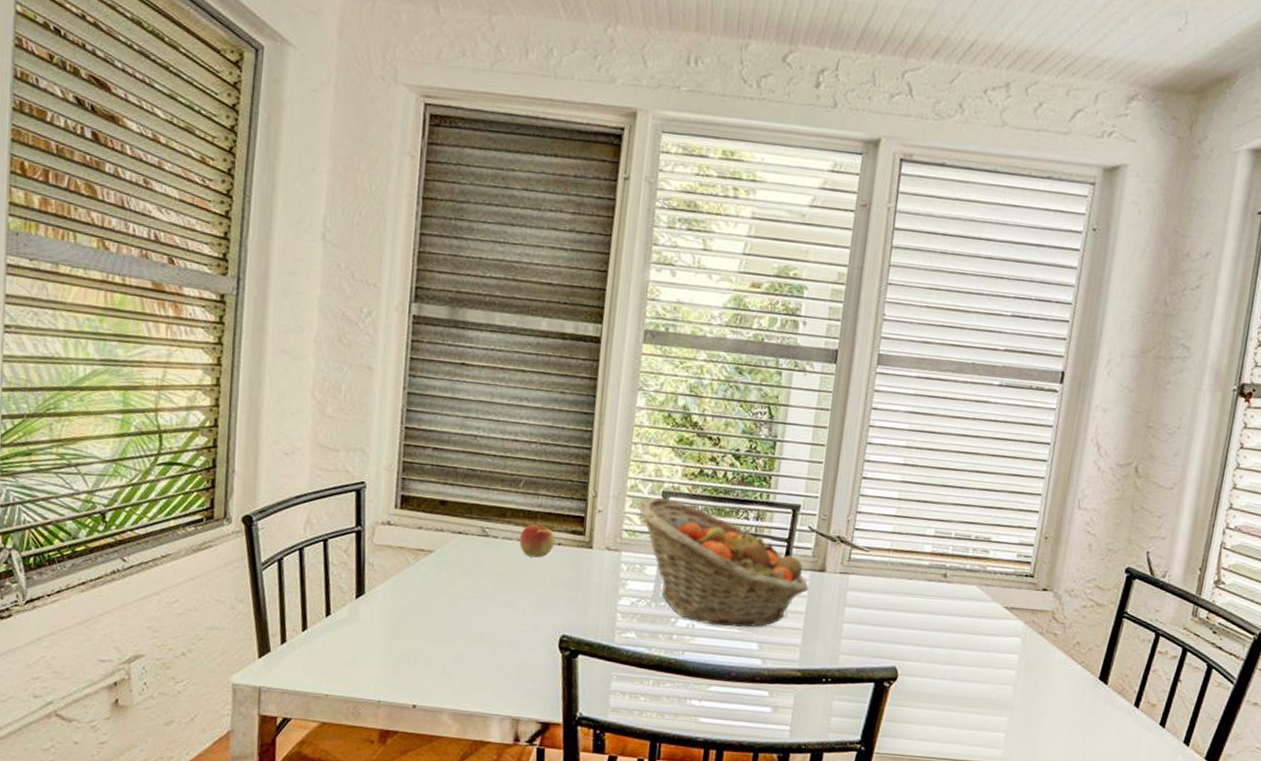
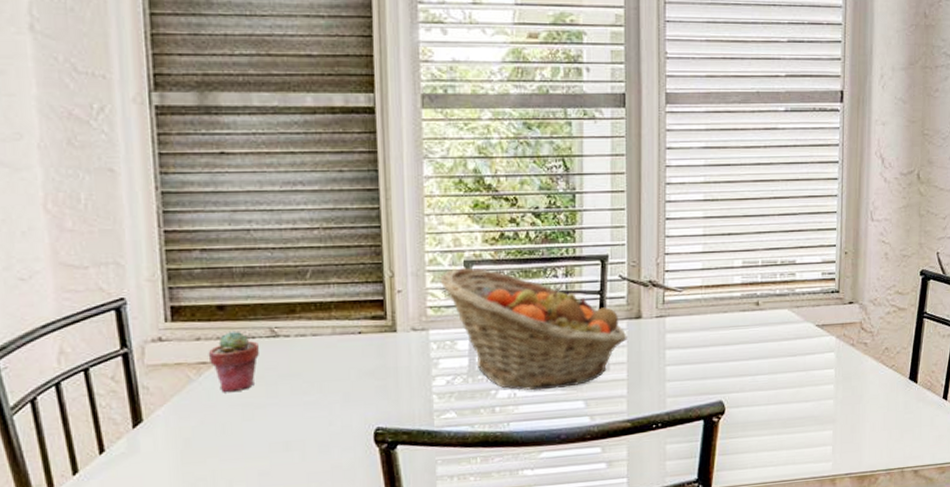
potted succulent: none [426,525,470,581] -> present [208,331,259,393]
apple: present [519,523,556,558] -> none [314,314,355,351]

